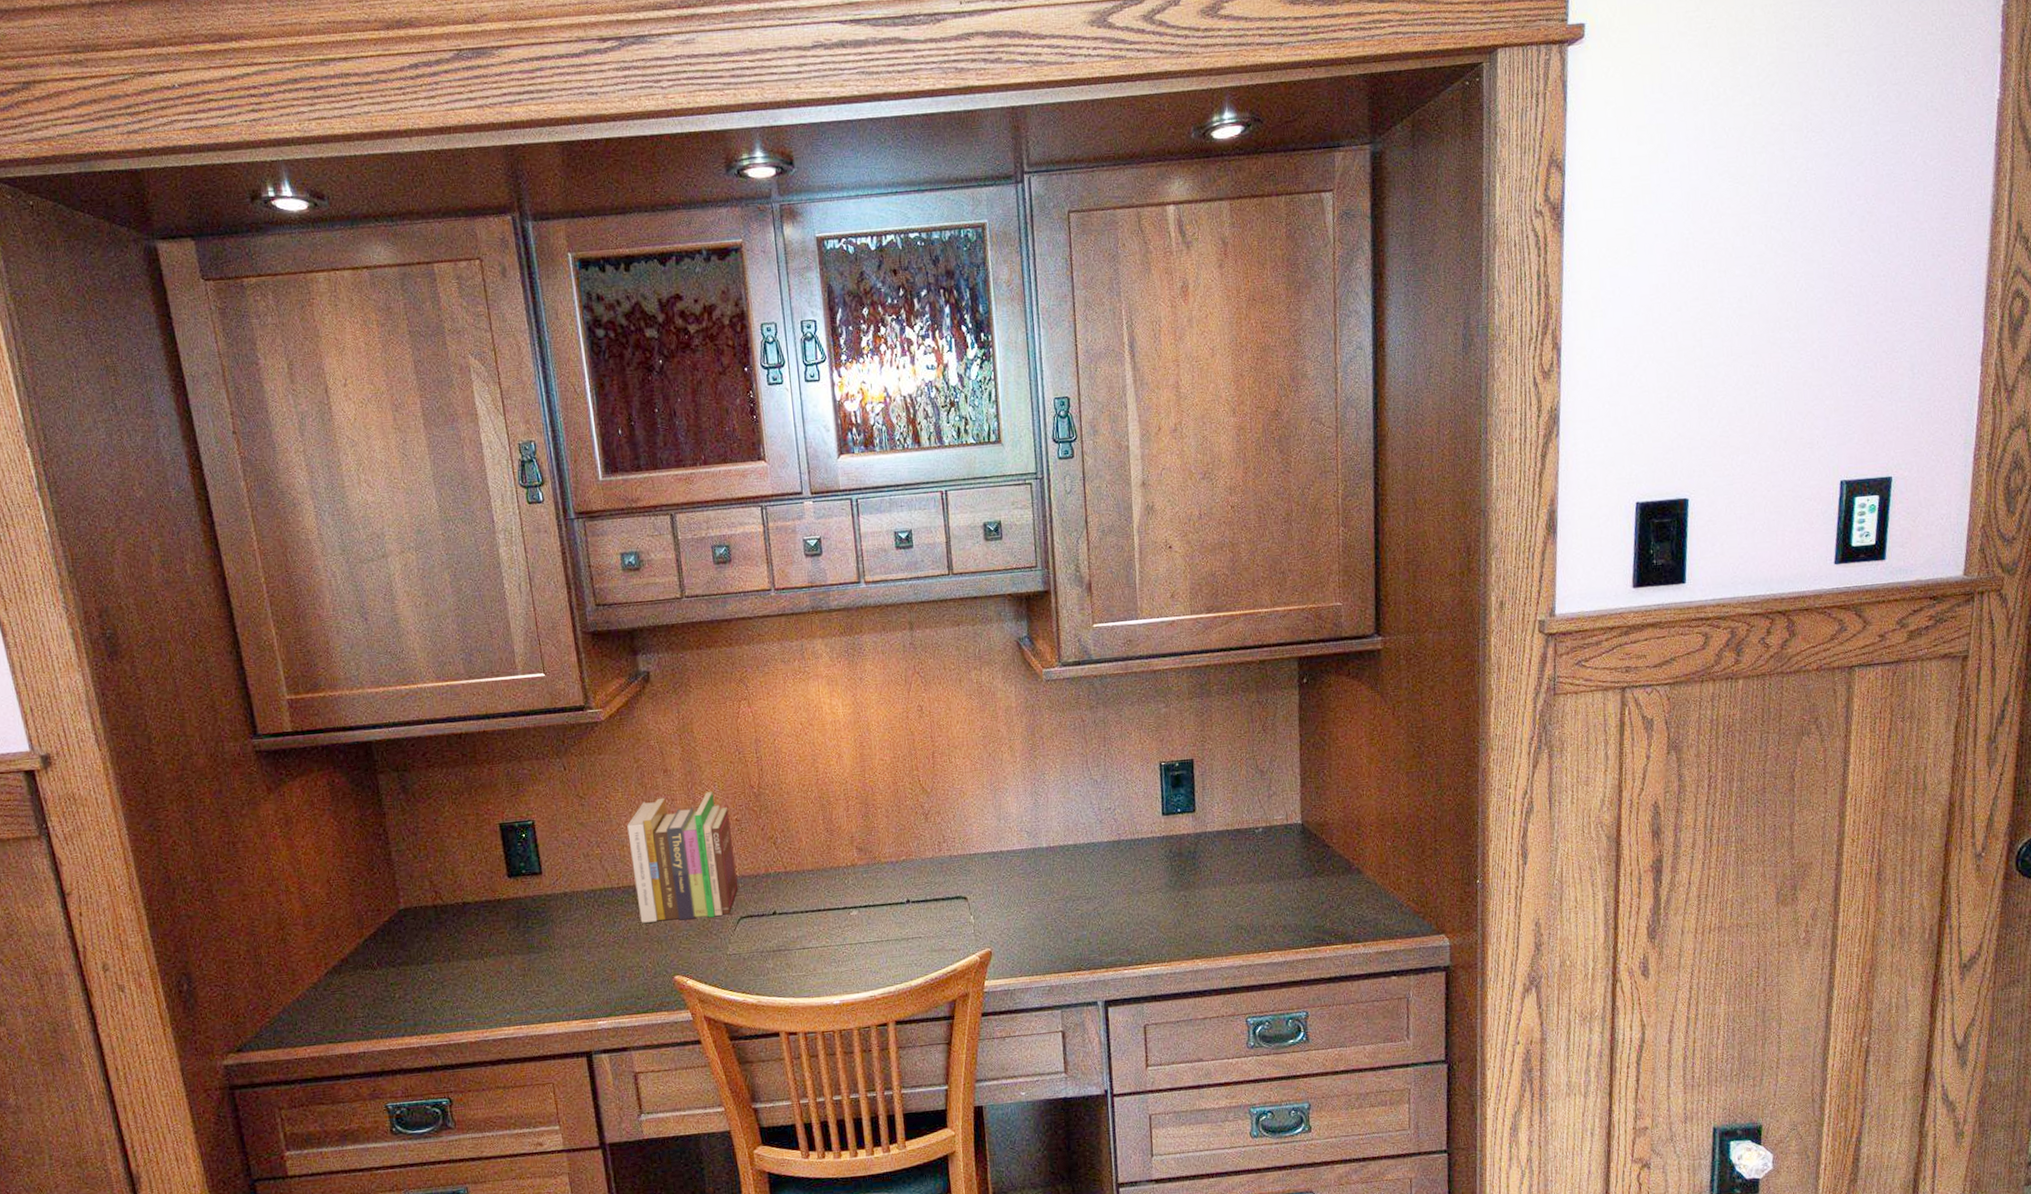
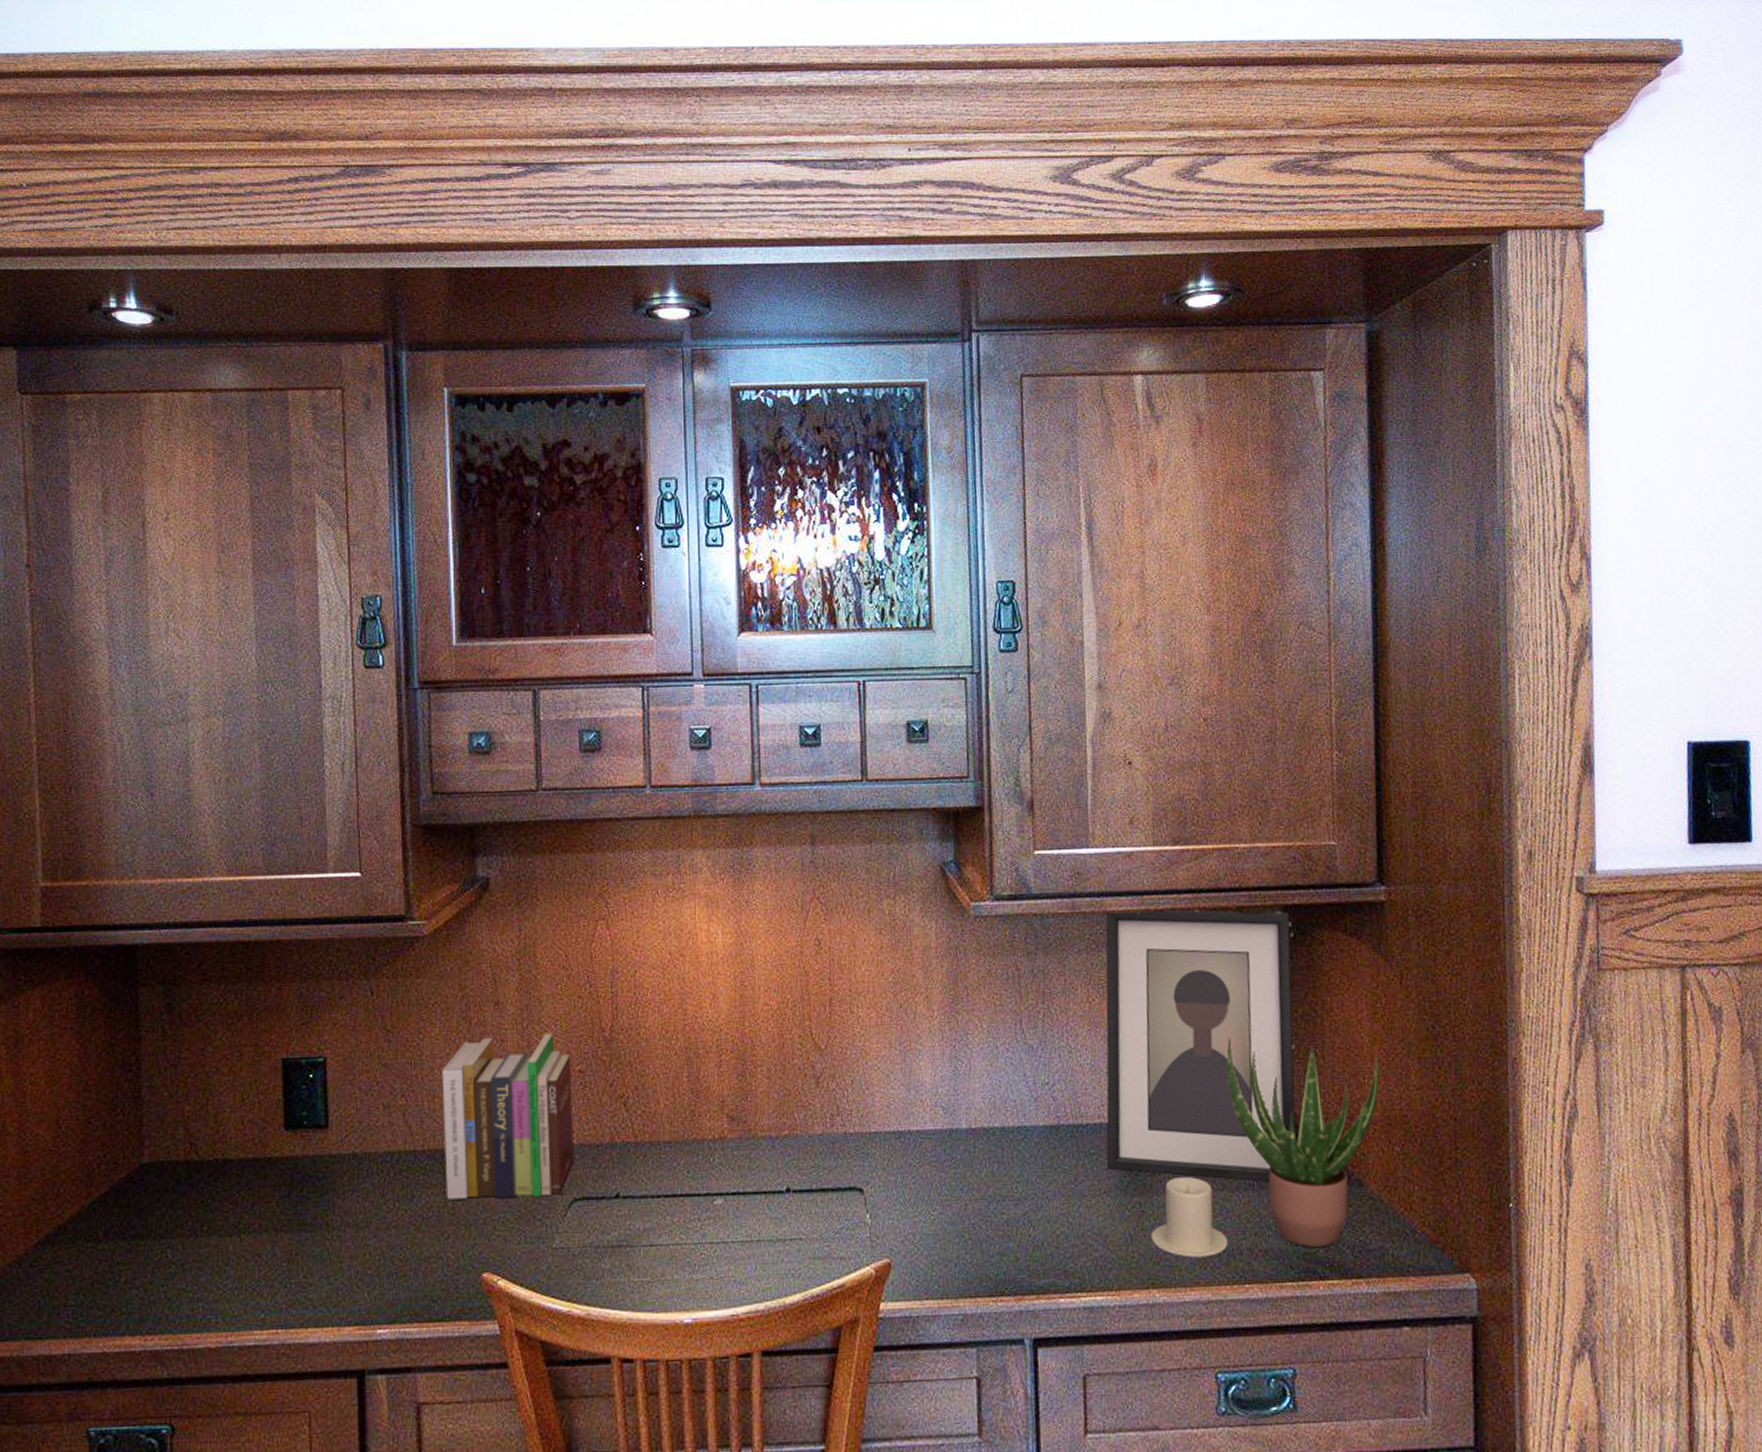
picture frame: none [1153,661,1308,875] -> present [1105,909,1296,1182]
candle: none [1194,874,1255,934] -> present [1151,1177,1228,1258]
potted plant: none [1252,765,1375,922] -> present [1226,1038,1380,1248]

